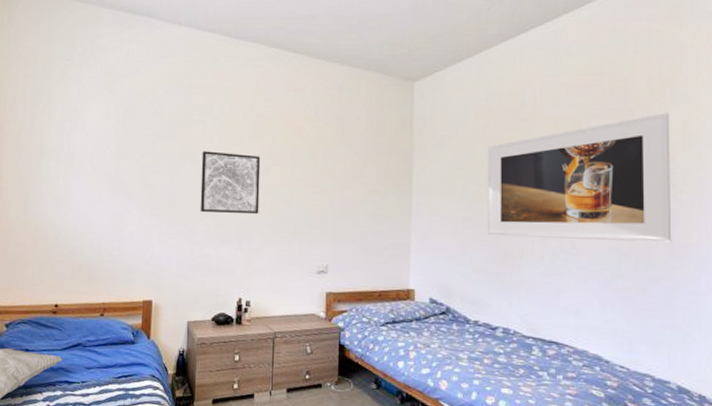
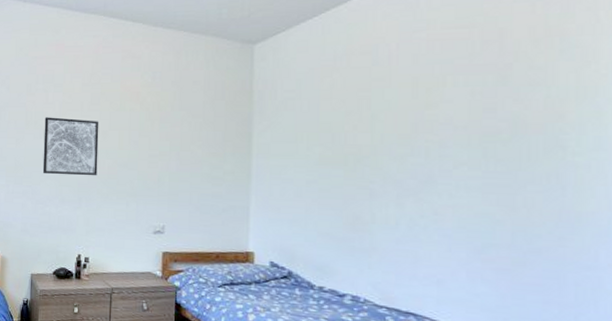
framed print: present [487,113,672,243] -> none [334,66,561,211]

